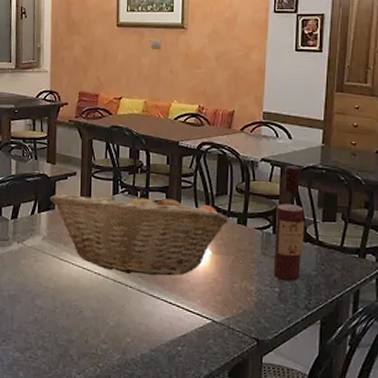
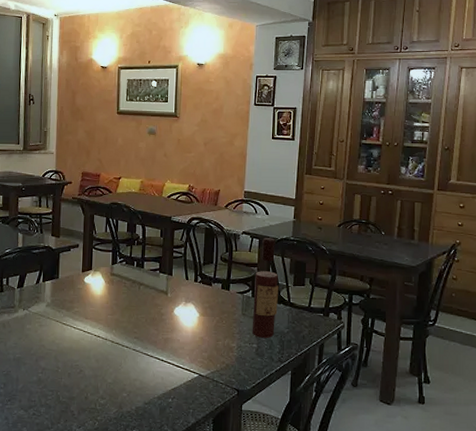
fruit basket: present [50,189,228,276] -> none [54,259,213,336]

